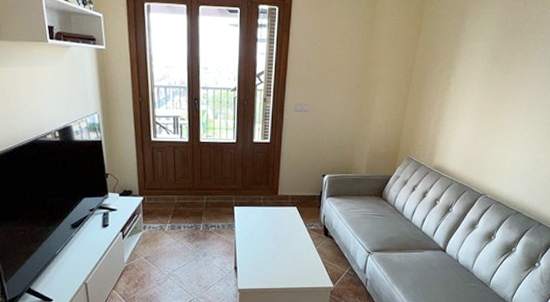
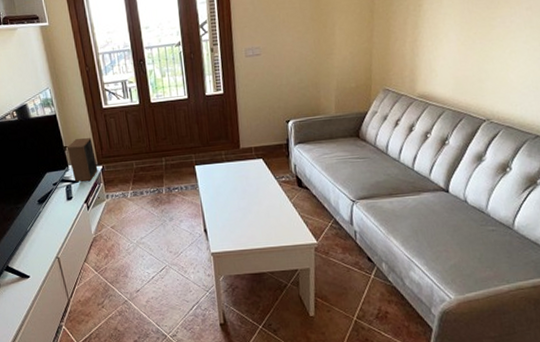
speaker: none [109,168,139,210] -> present [67,138,98,182]

